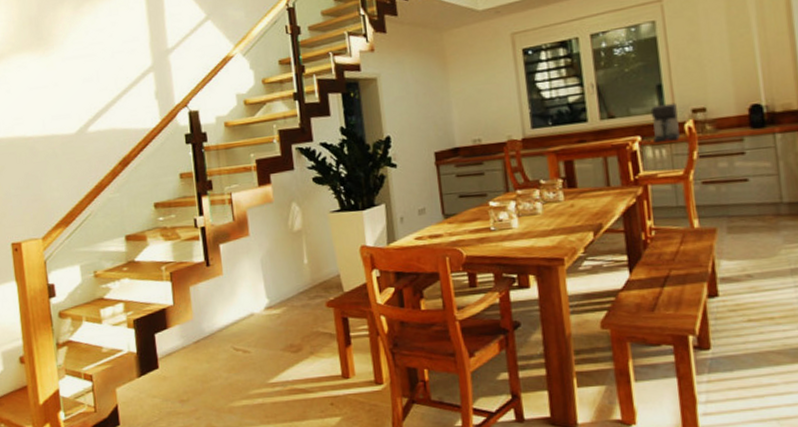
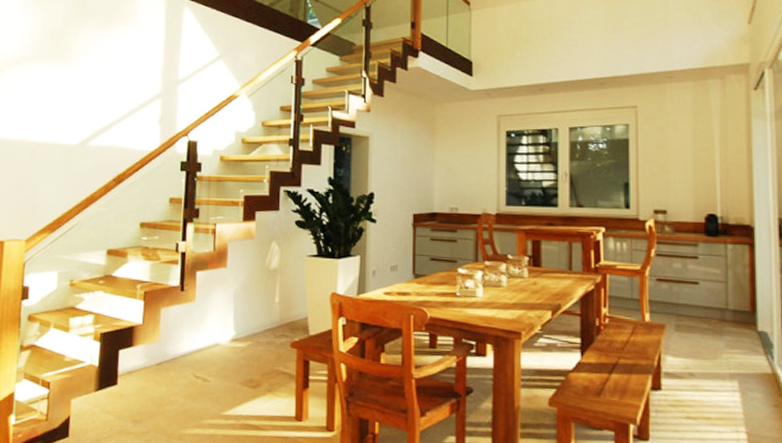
coffee maker: present [650,103,680,144] -> none [616,201,640,238]

